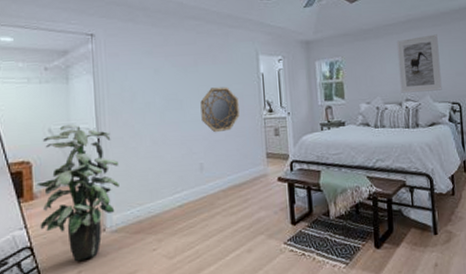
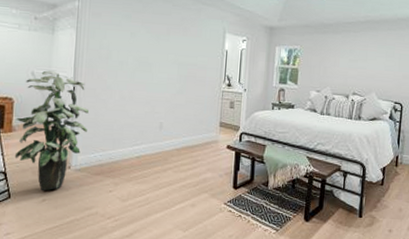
home mirror: present [200,87,240,133] -> none [167,56,202,98]
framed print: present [396,34,442,93] -> none [349,37,391,90]

